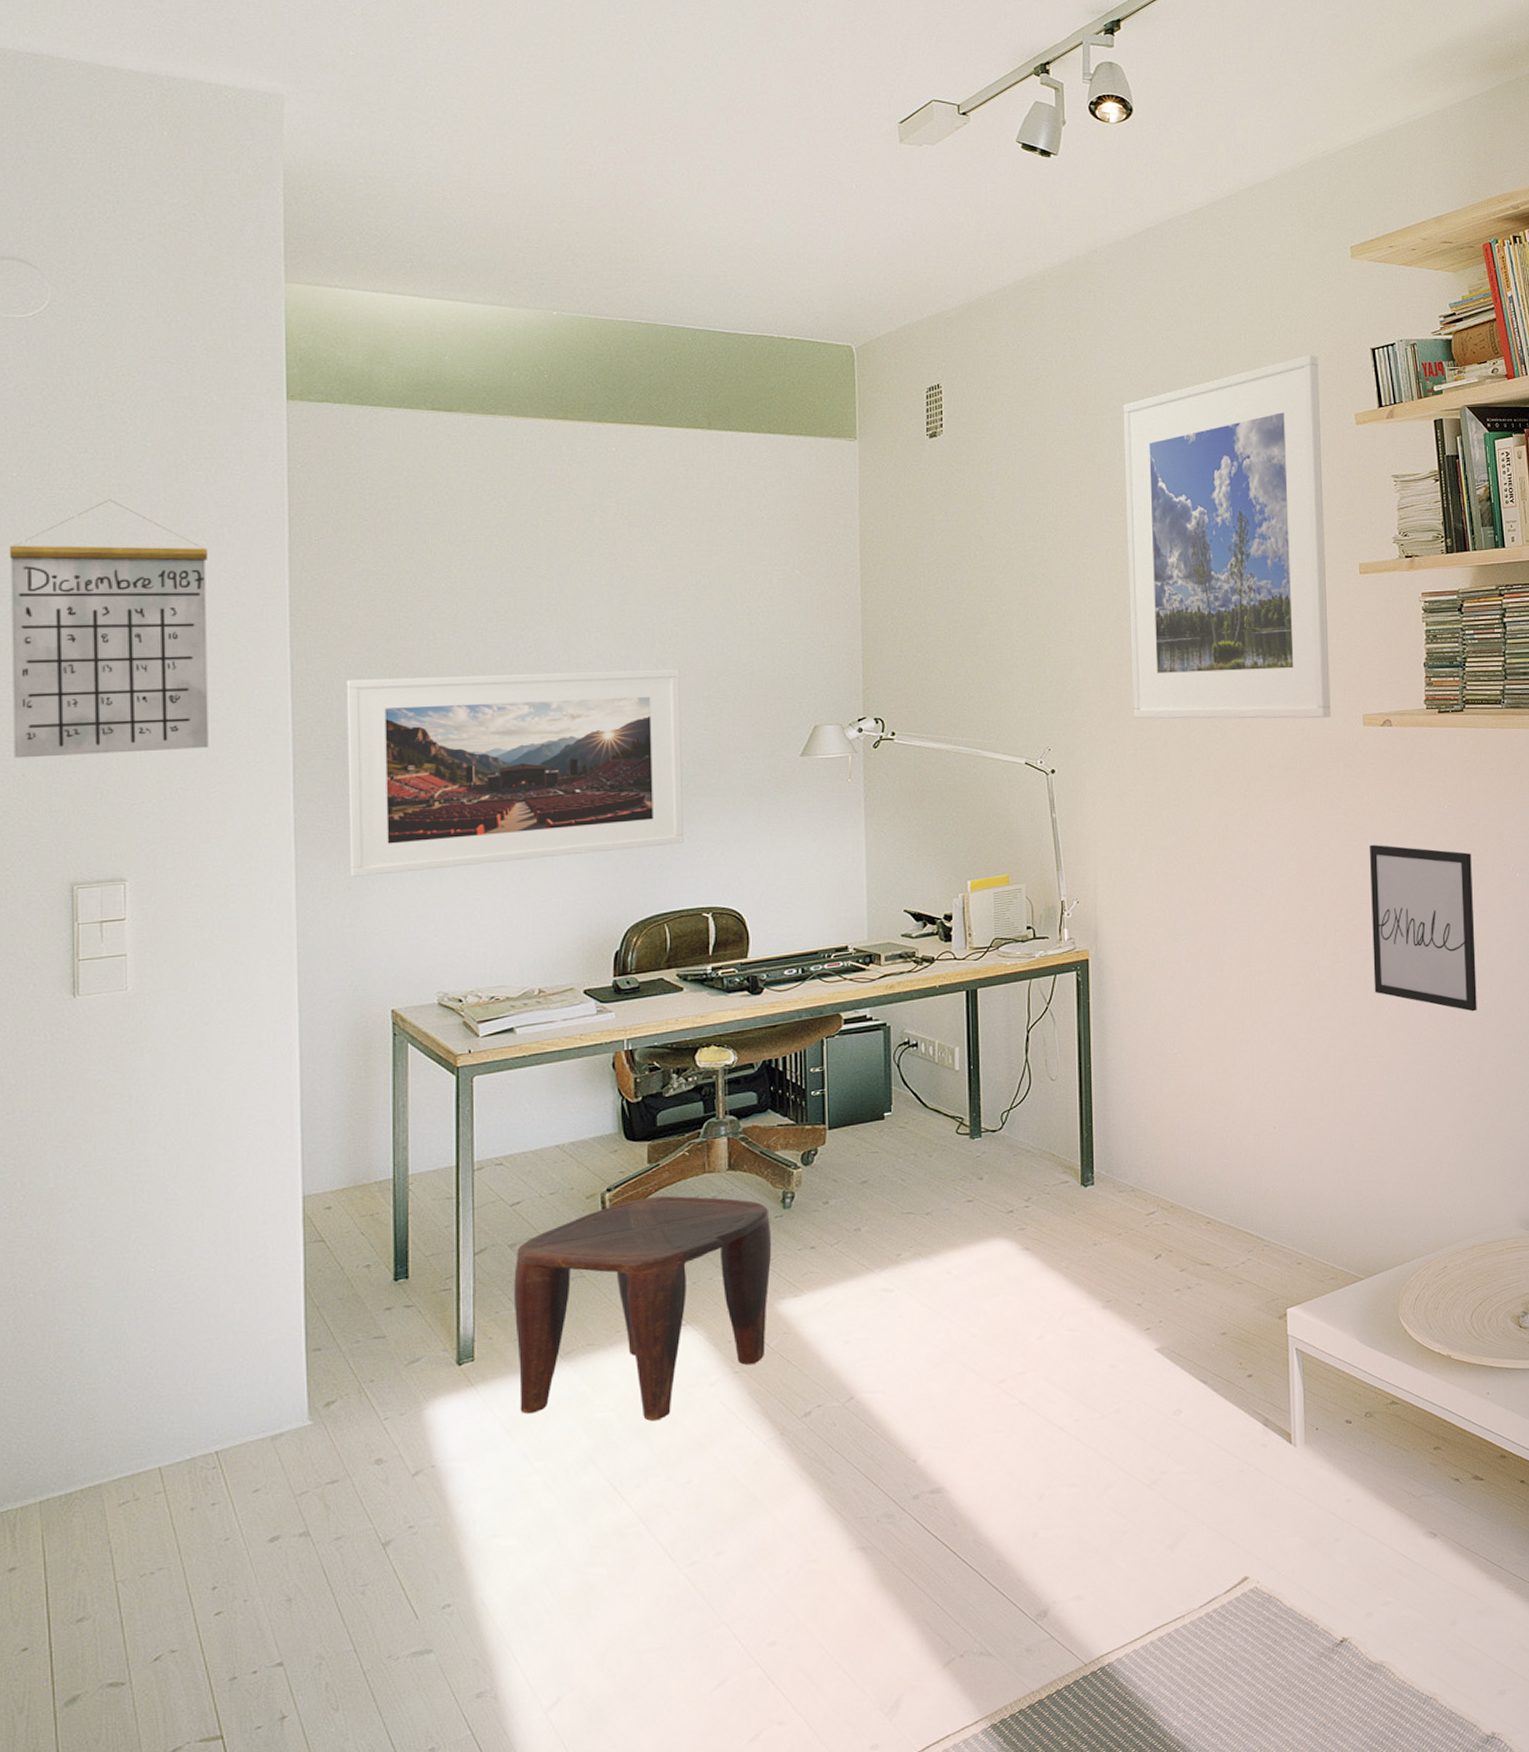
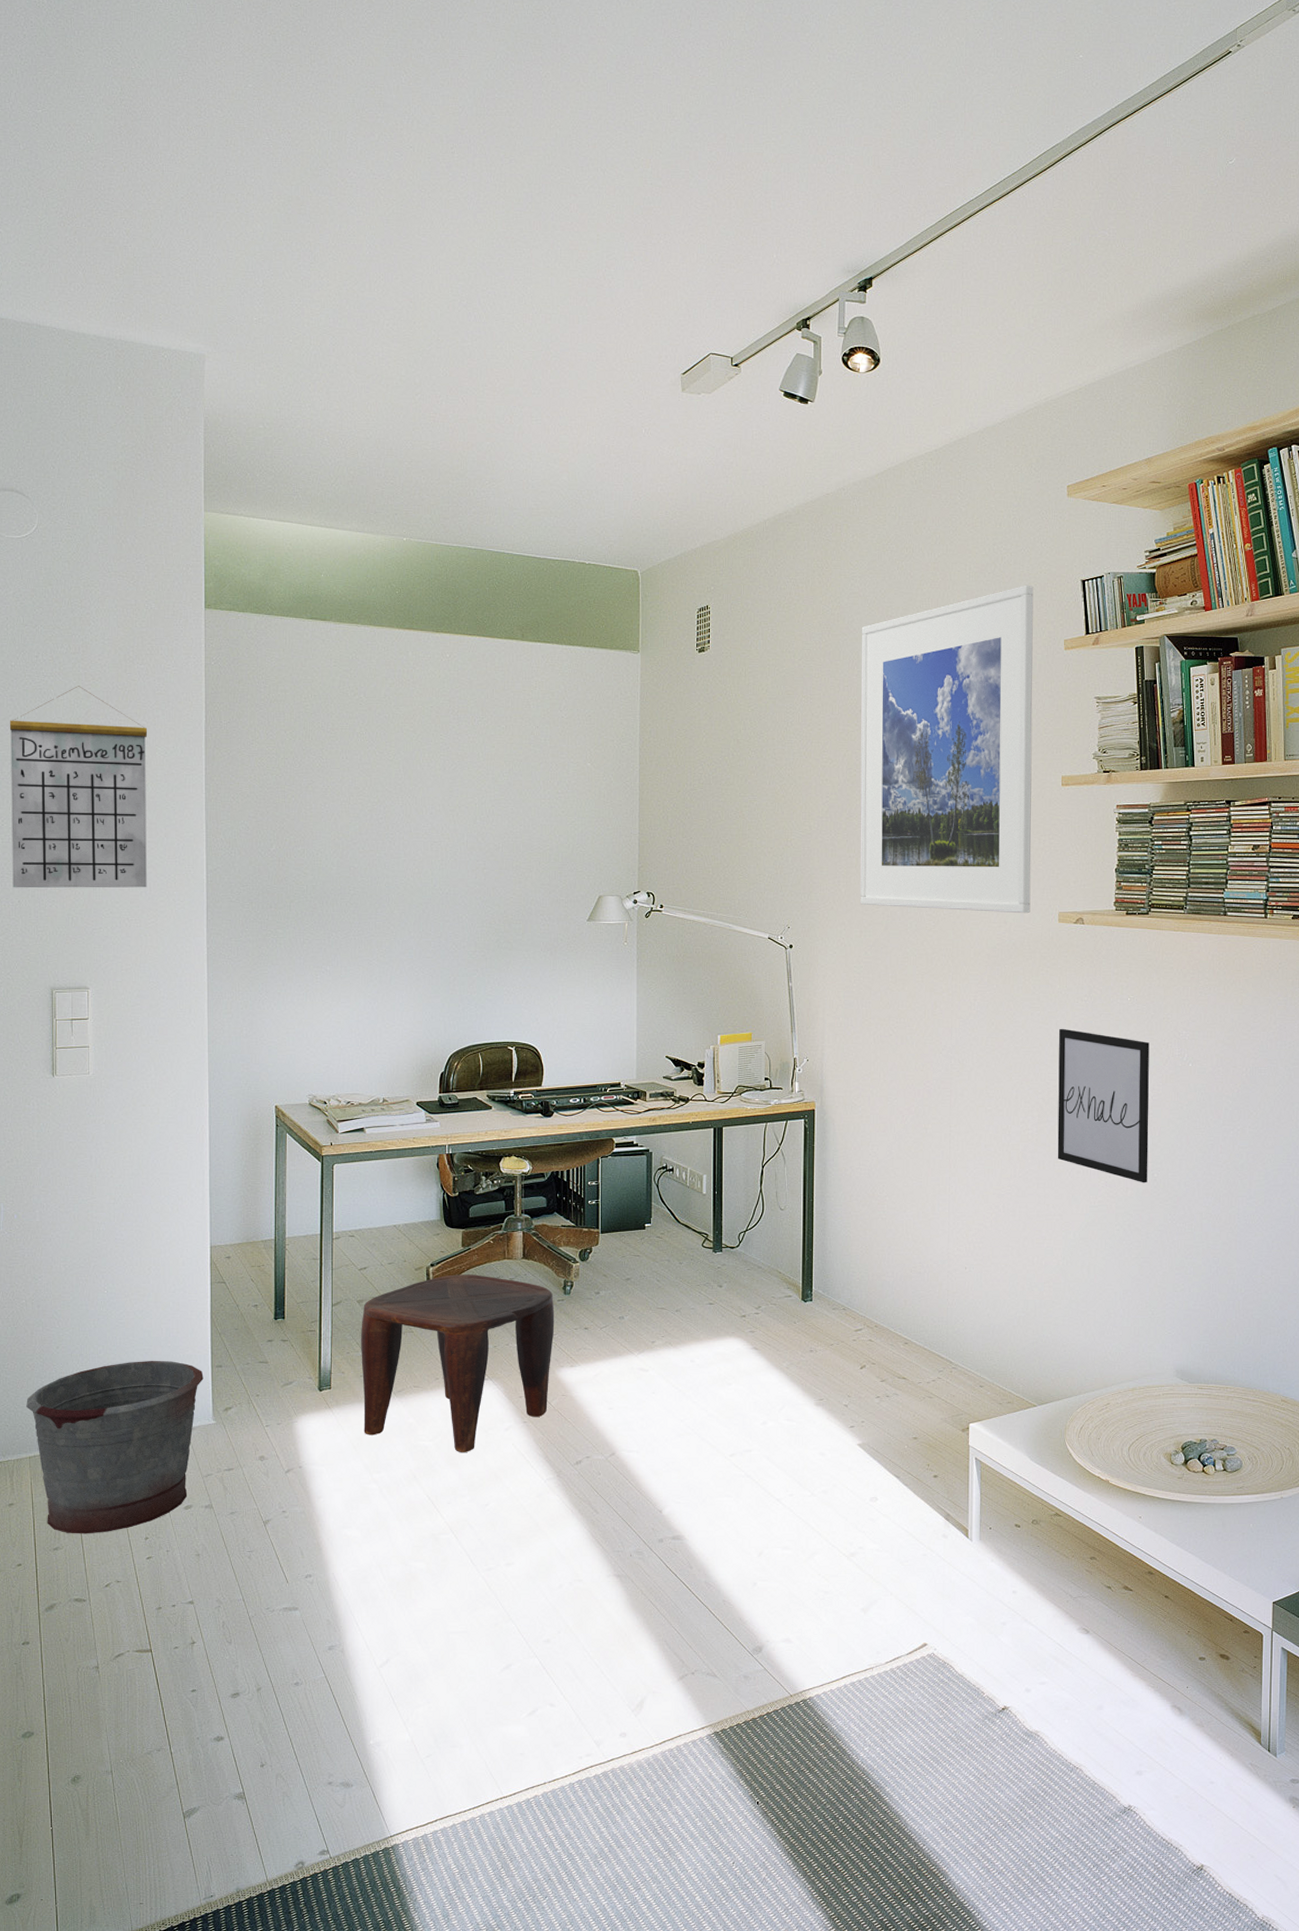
bucket: none [35,1350,295,1597] -> present [26,1360,204,1534]
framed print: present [346,669,684,877] -> none [245,839,495,998]

